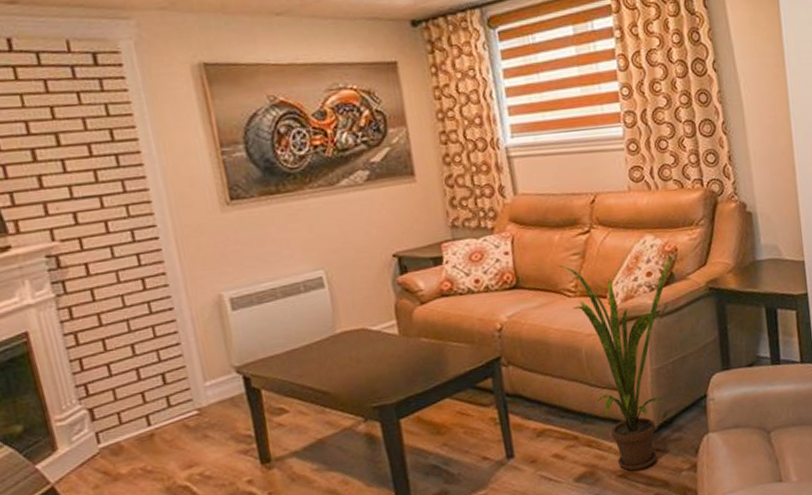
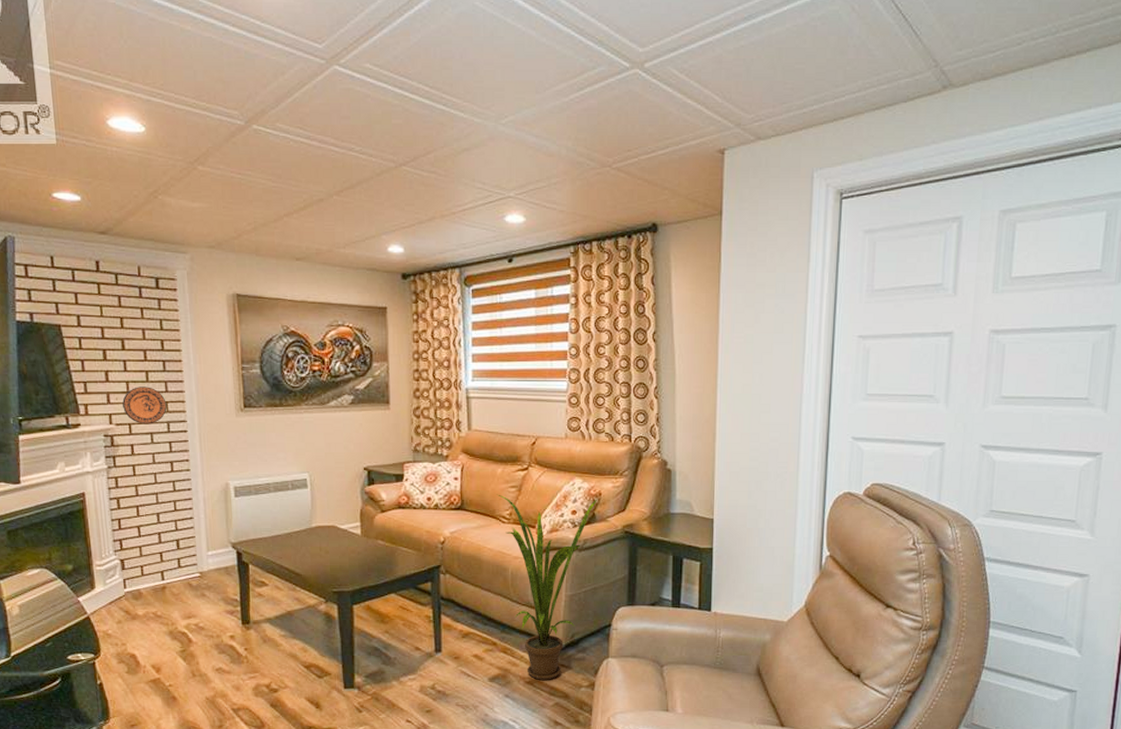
decorative plate: none [65,188,128,237] -> present [122,386,167,424]

